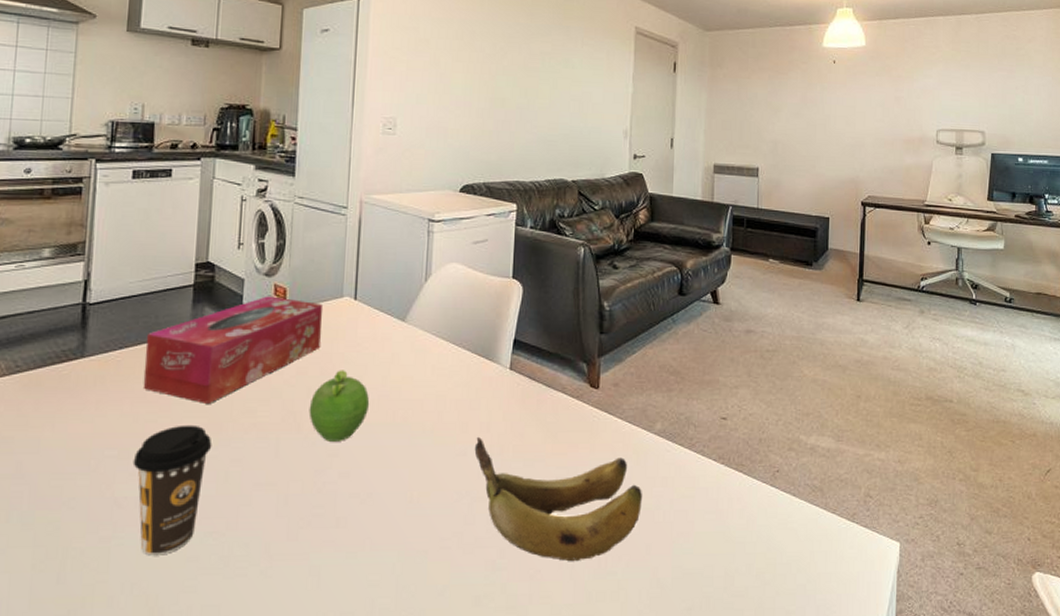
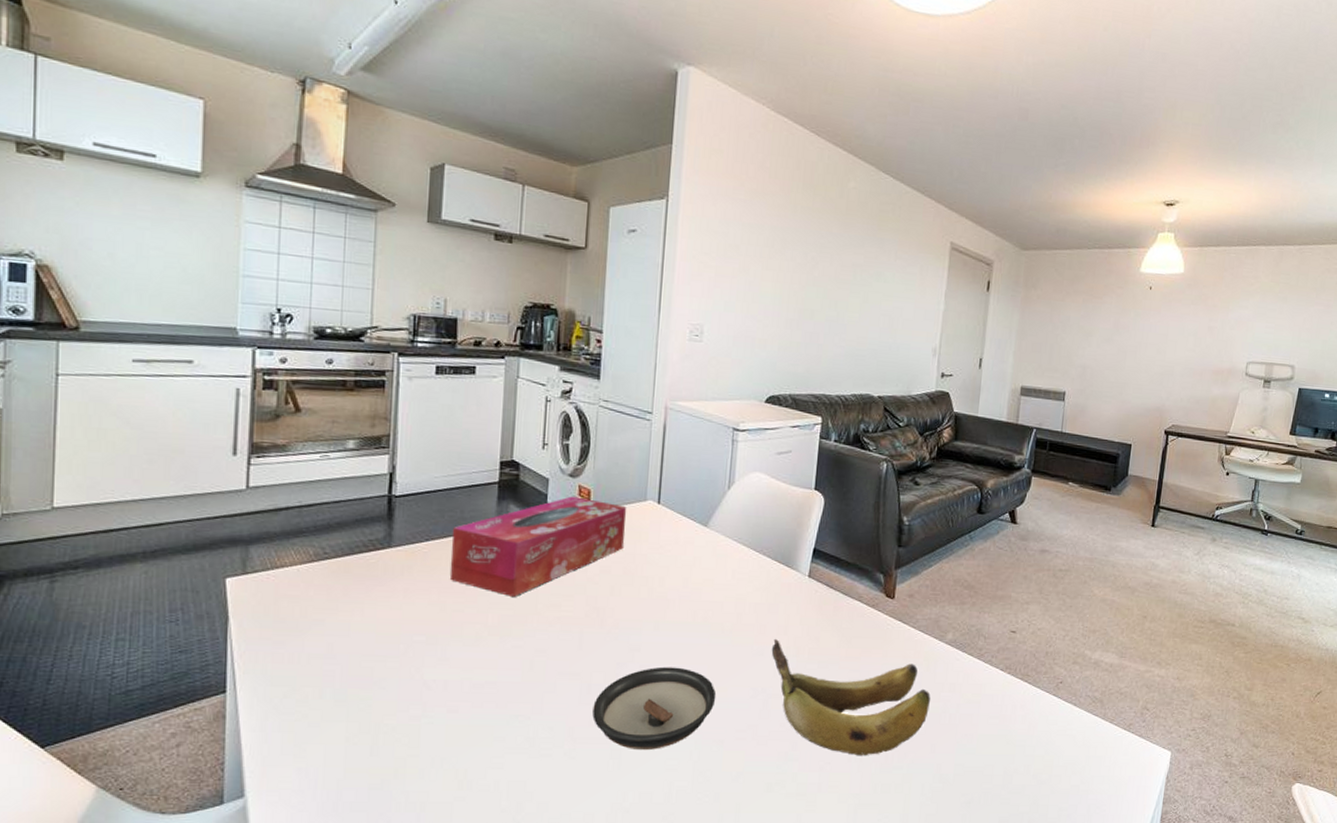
coffee cup: present [133,424,212,556] -> none [441,615,518,735]
saucer: none [290,472,419,566] -> present [592,666,716,751]
fruit: present [309,370,370,442] -> none [611,570,671,637]

